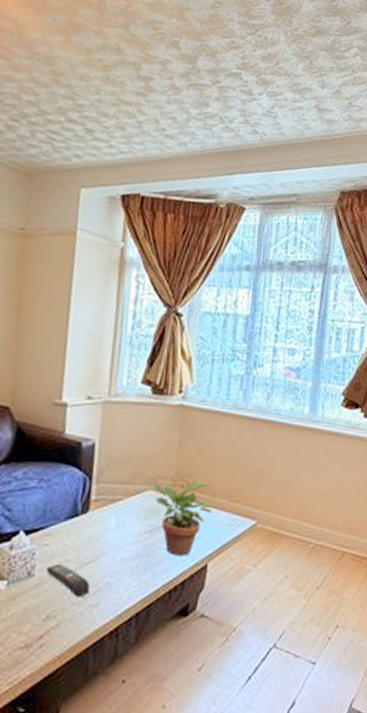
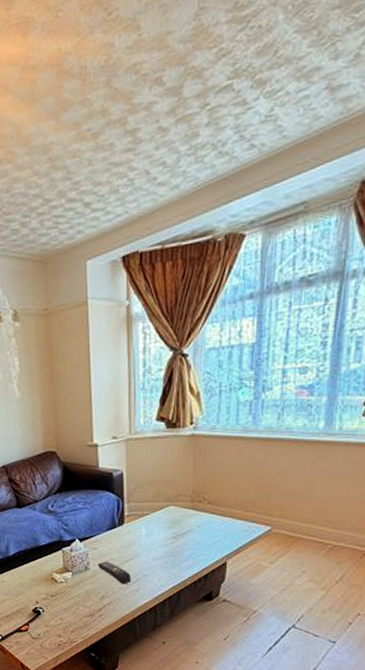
potted plant: present [148,481,213,556] -> none [170,496,229,556]

